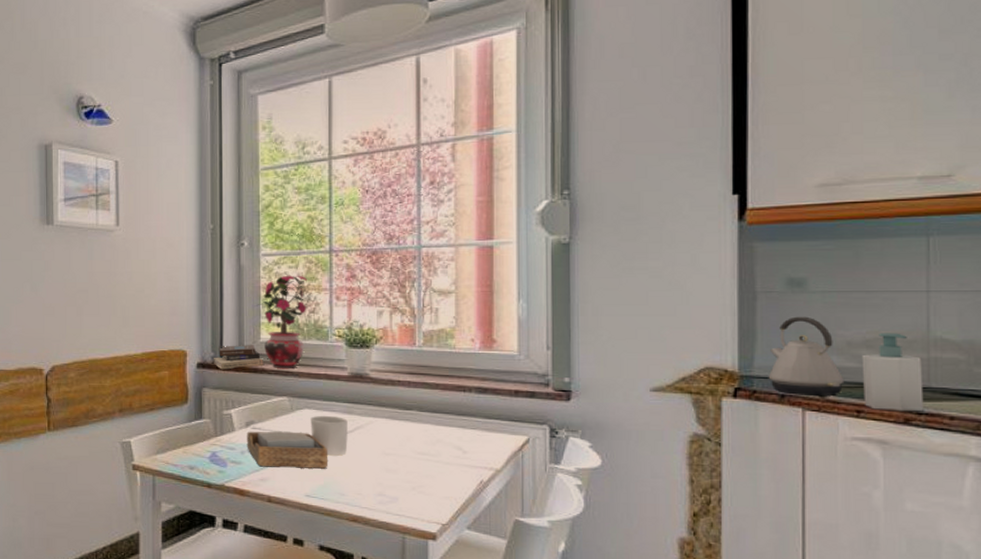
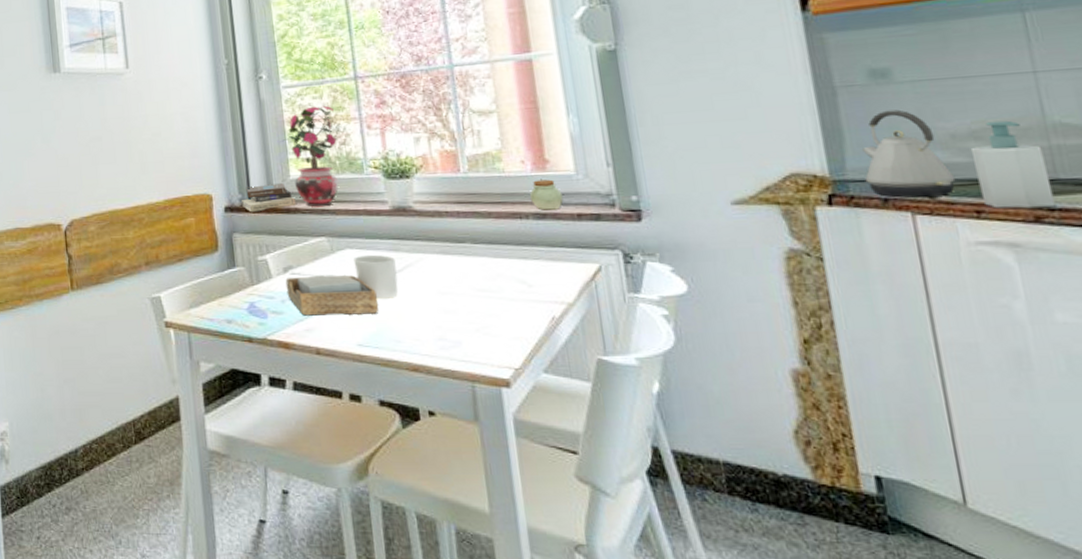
jar: none [476,358,504,387] -> present [530,179,564,212]

